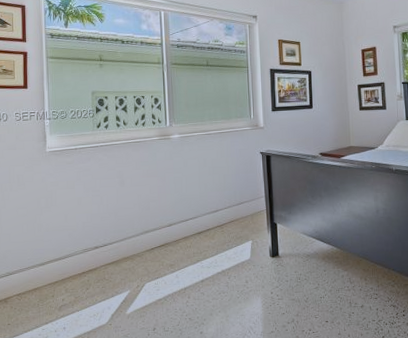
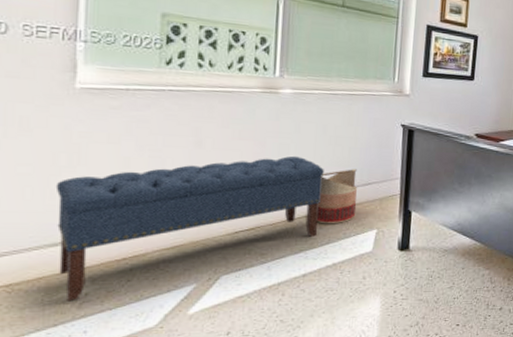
bench: none [40,185,208,306] -> present [55,155,324,302]
basket: none [205,192,235,239] -> present [316,169,357,224]

